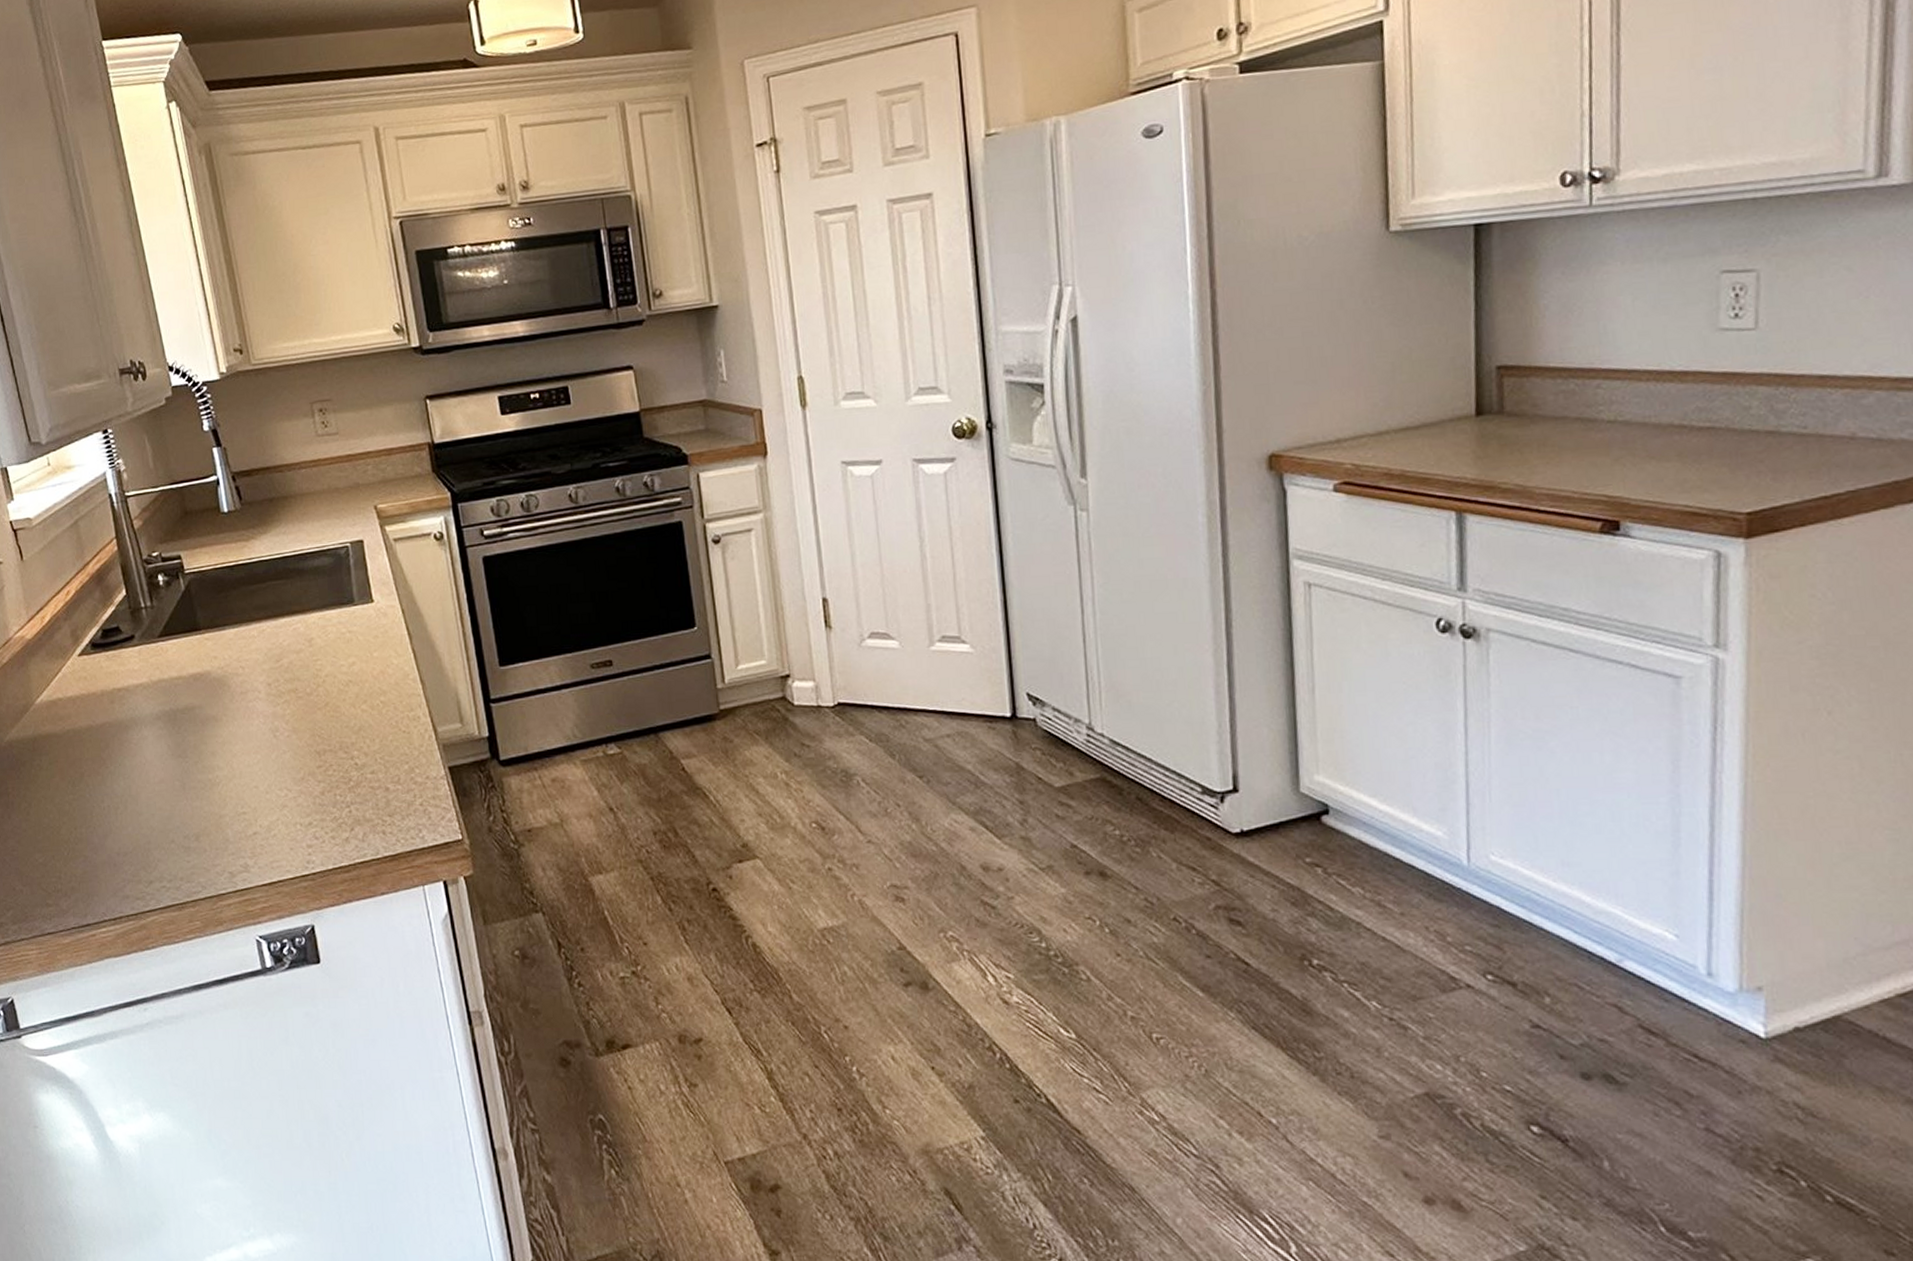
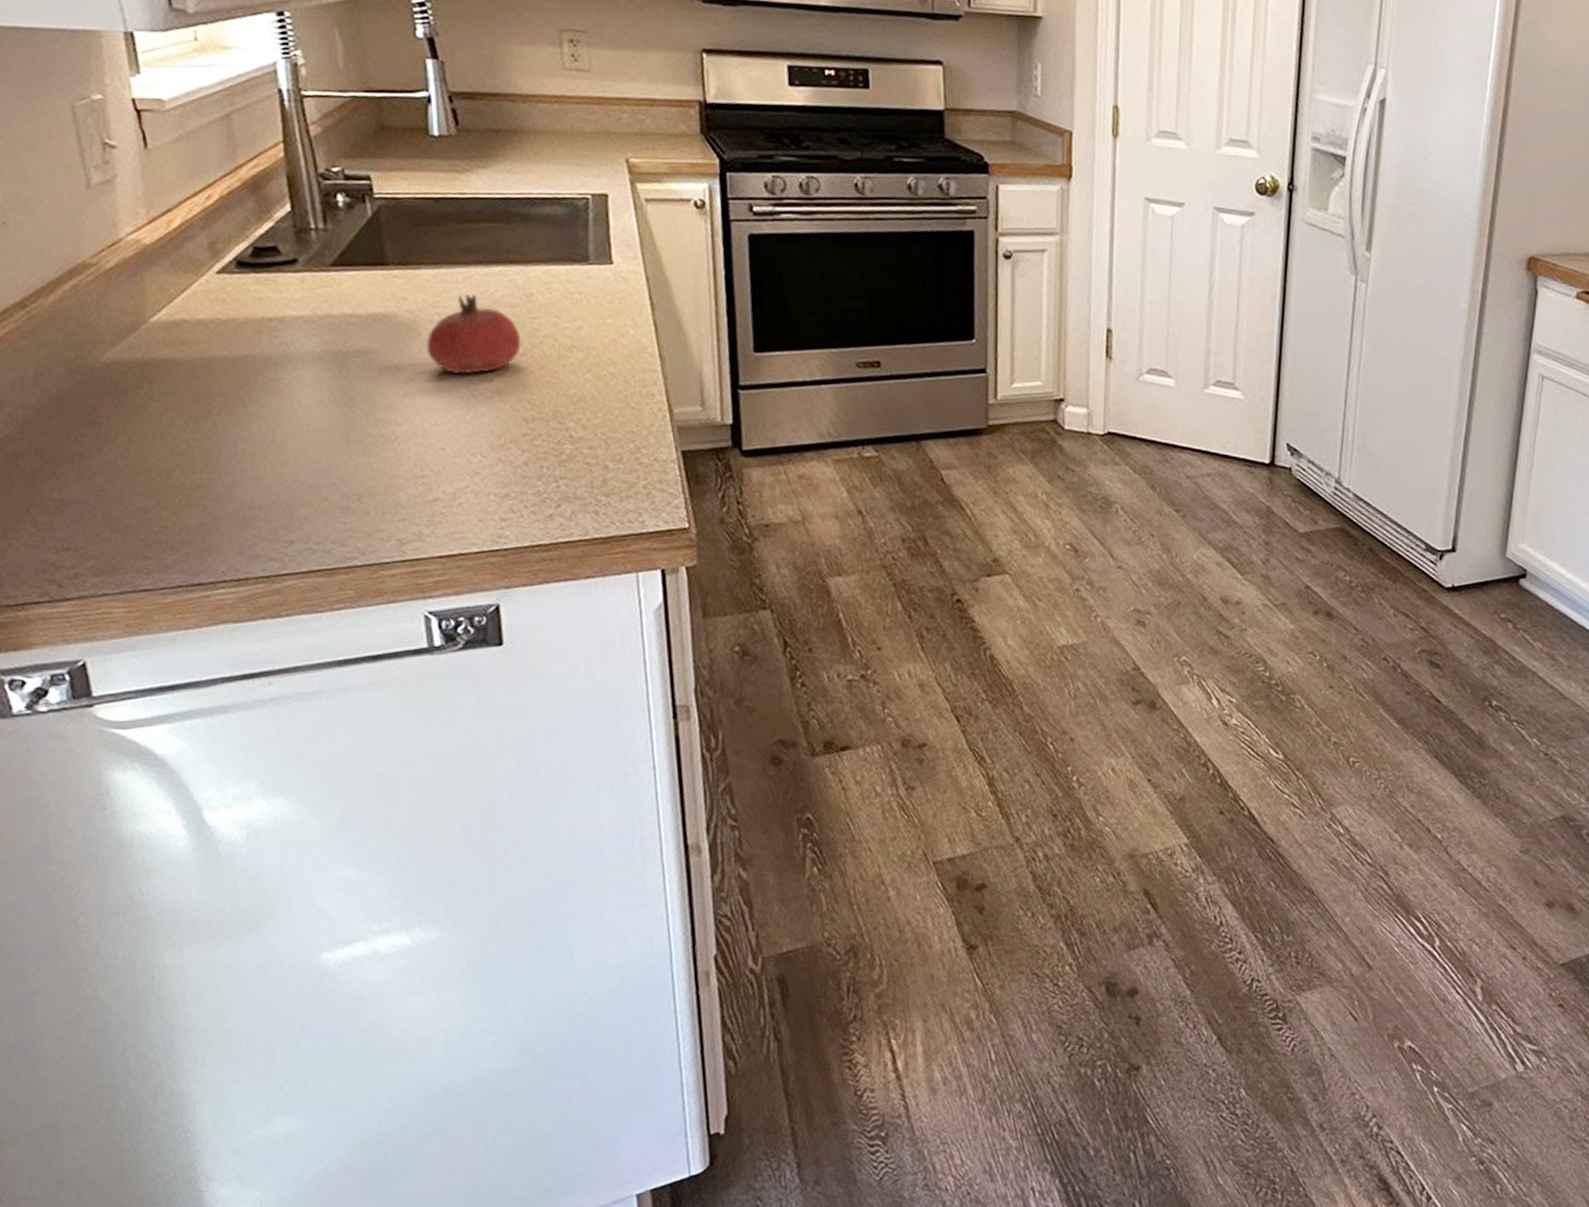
fruit: none [235,645,308,718] -> present [426,293,521,375]

